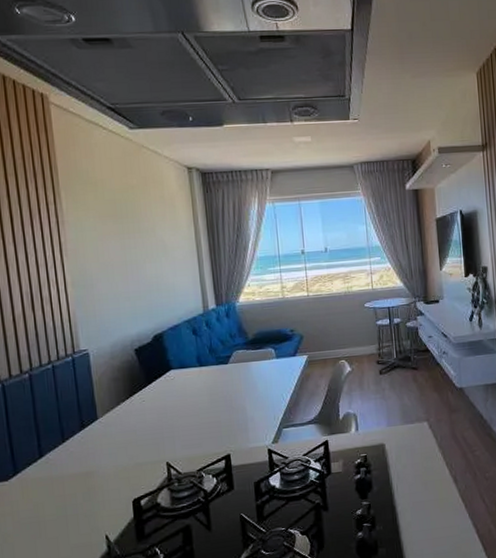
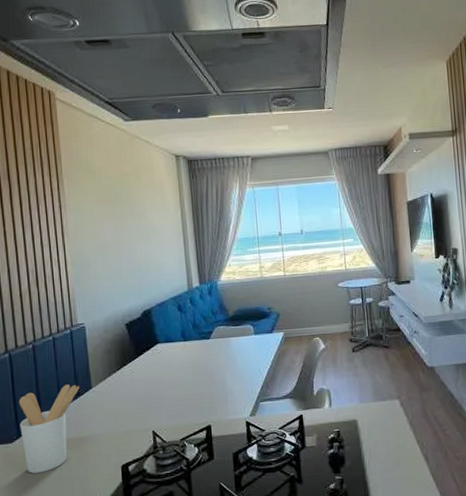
utensil holder: none [14,416,84,513] -> present [18,384,79,474]

